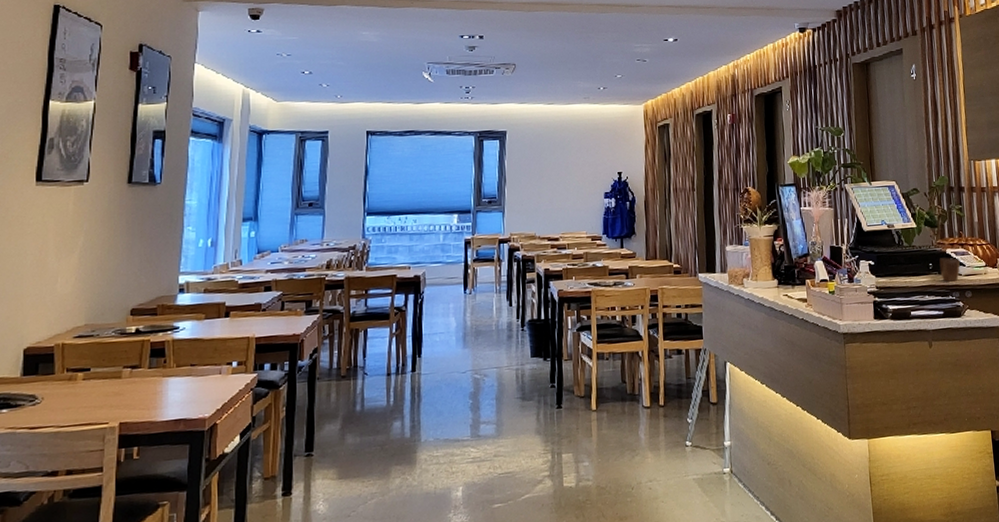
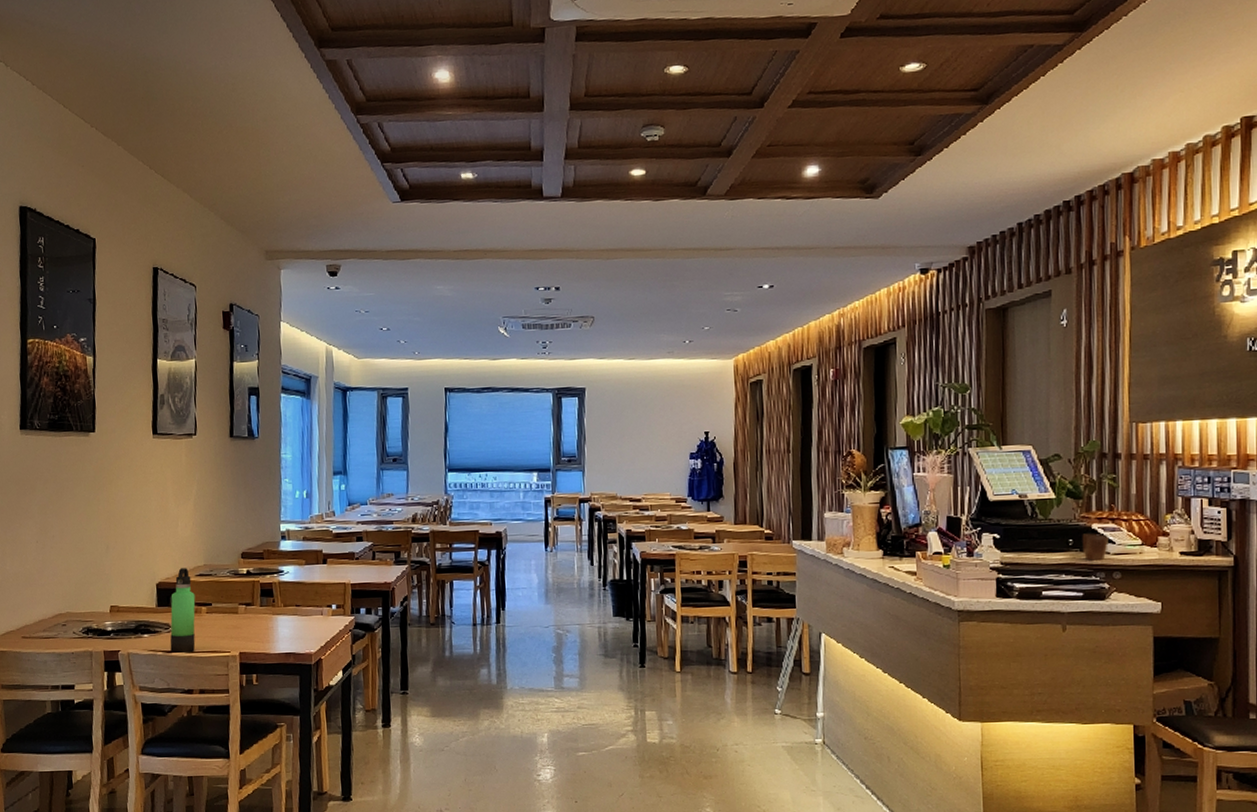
thermos bottle: none [34,329,71,430] -> present [170,568,196,654]

